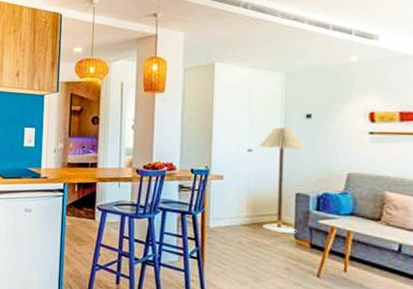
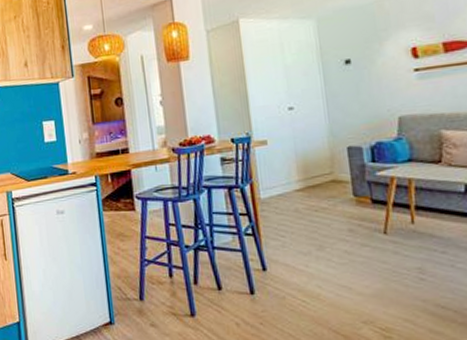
floor lamp: present [258,126,307,234] -> none [299,77,356,192]

